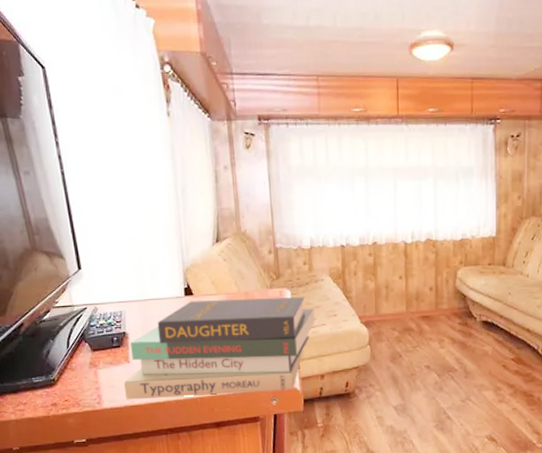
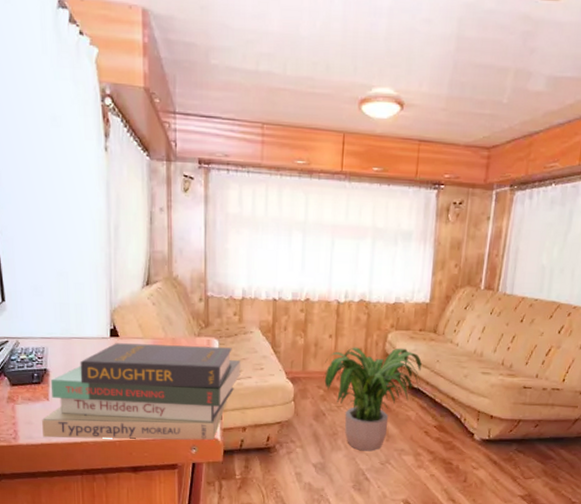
potted plant: none [396,283,495,390] -> present [323,347,422,451]

